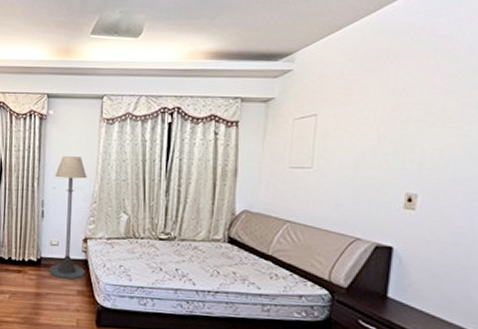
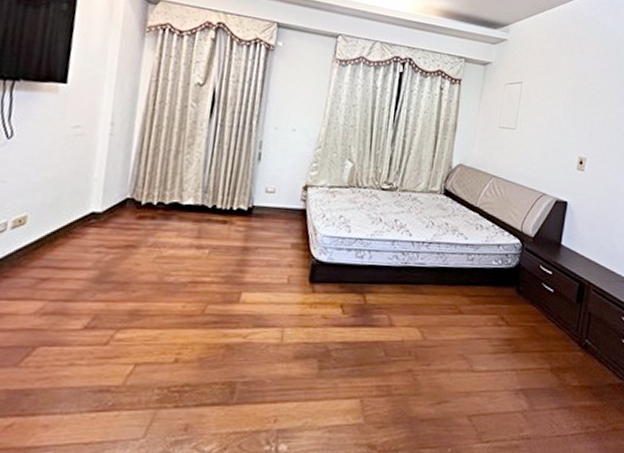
floor lamp: present [49,156,87,280] -> none [261,94,314,231]

